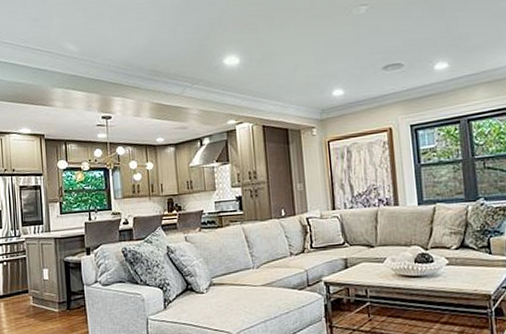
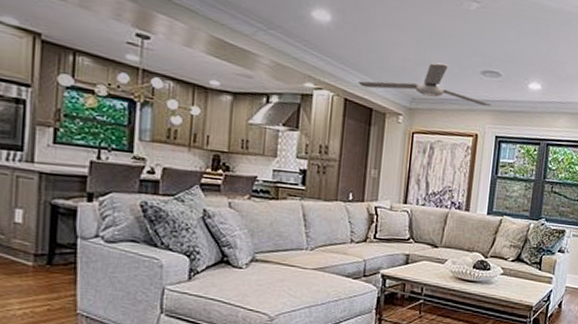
ceiling fan: none [271,70,400,112] -> present [358,62,492,107]

